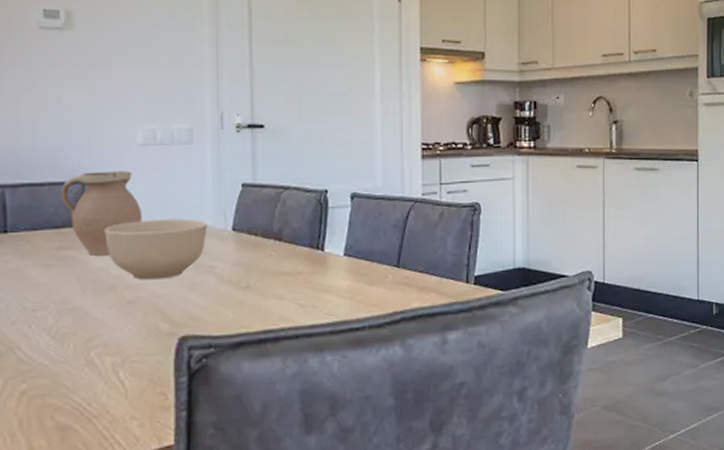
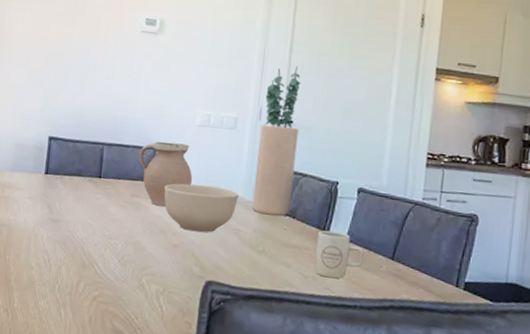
vase: none [223,57,274,243] -> present [252,65,301,217]
mug: none [310,247,366,302] -> present [314,230,364,279]

